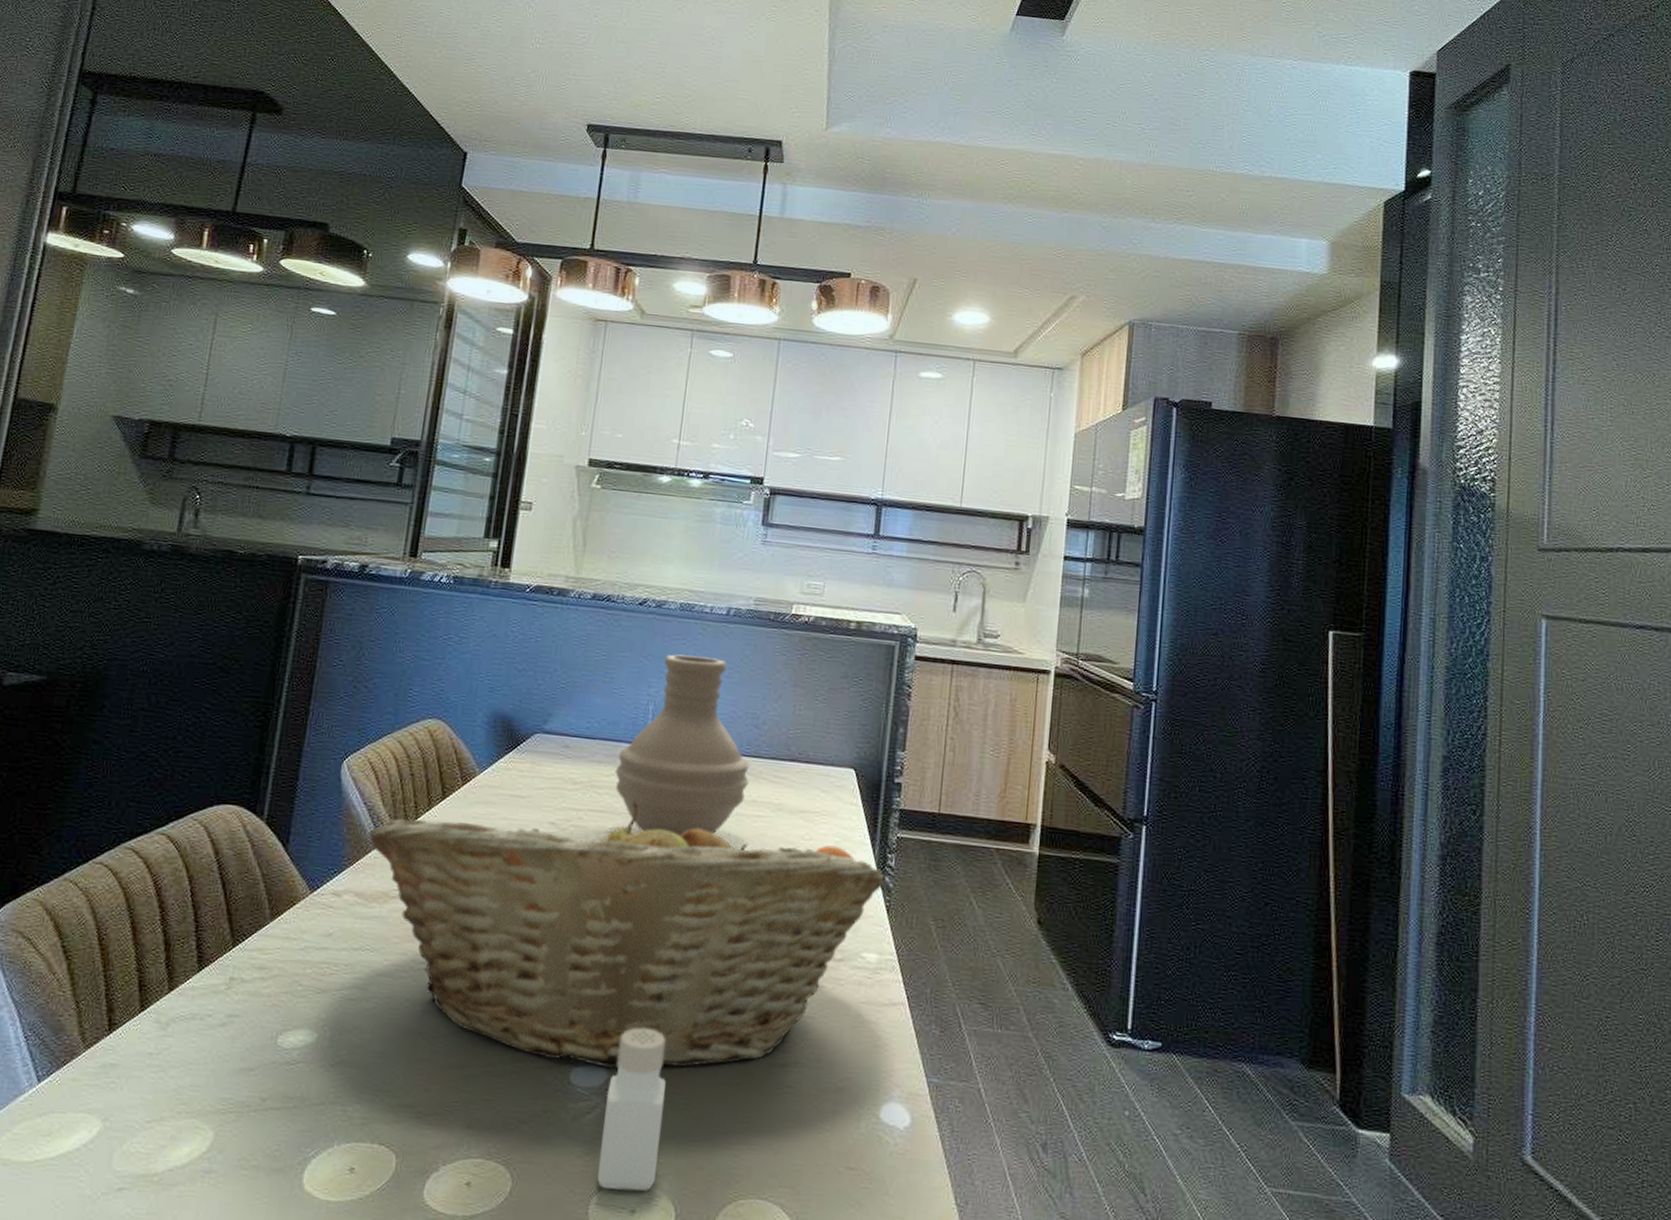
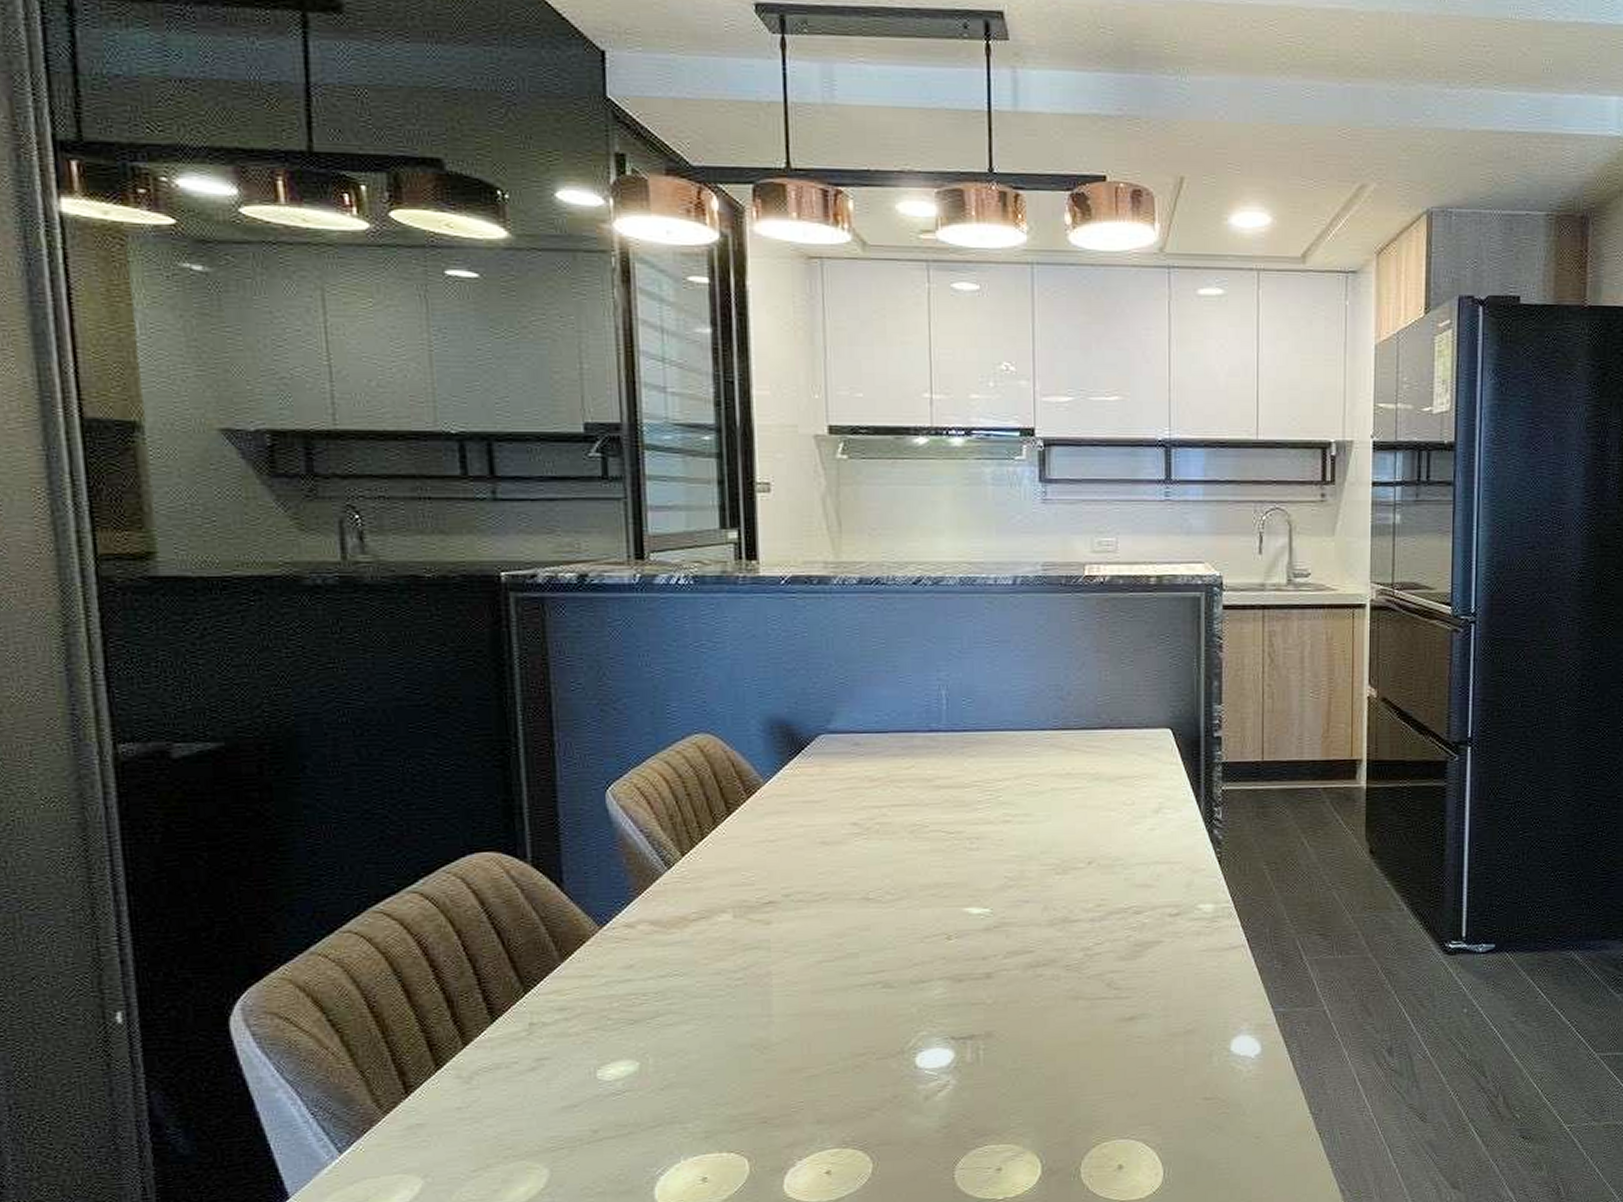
fruit basket: present [369,801,885,1069] -> none [653,790,1213,1049]
pepper shaker: present [596,1027,666,1191] -> none [955,1005,1017,1154]
vase: present [615,654,749,836] -> none [914,632,1061,820]

